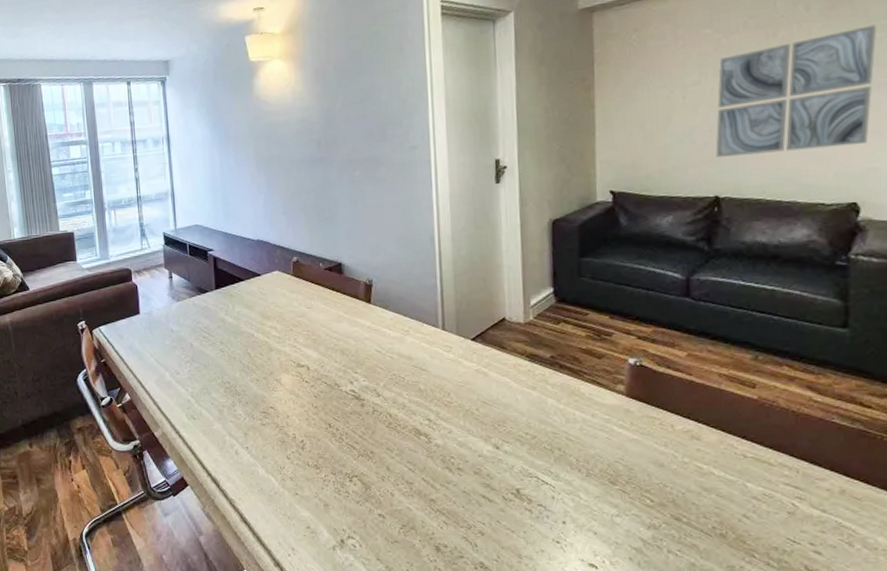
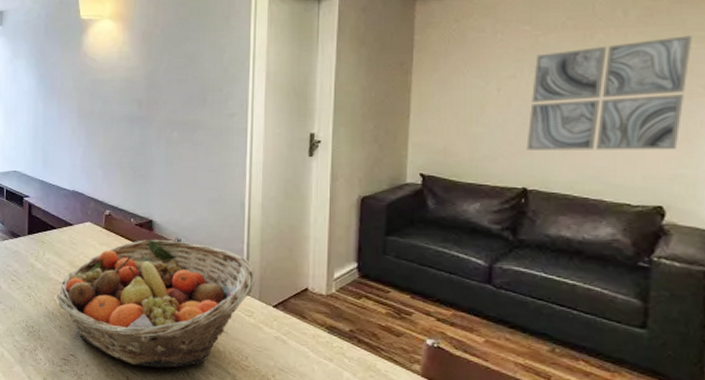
fruit basket: none [250,282,452,412] -> present [56,239,256,368]

